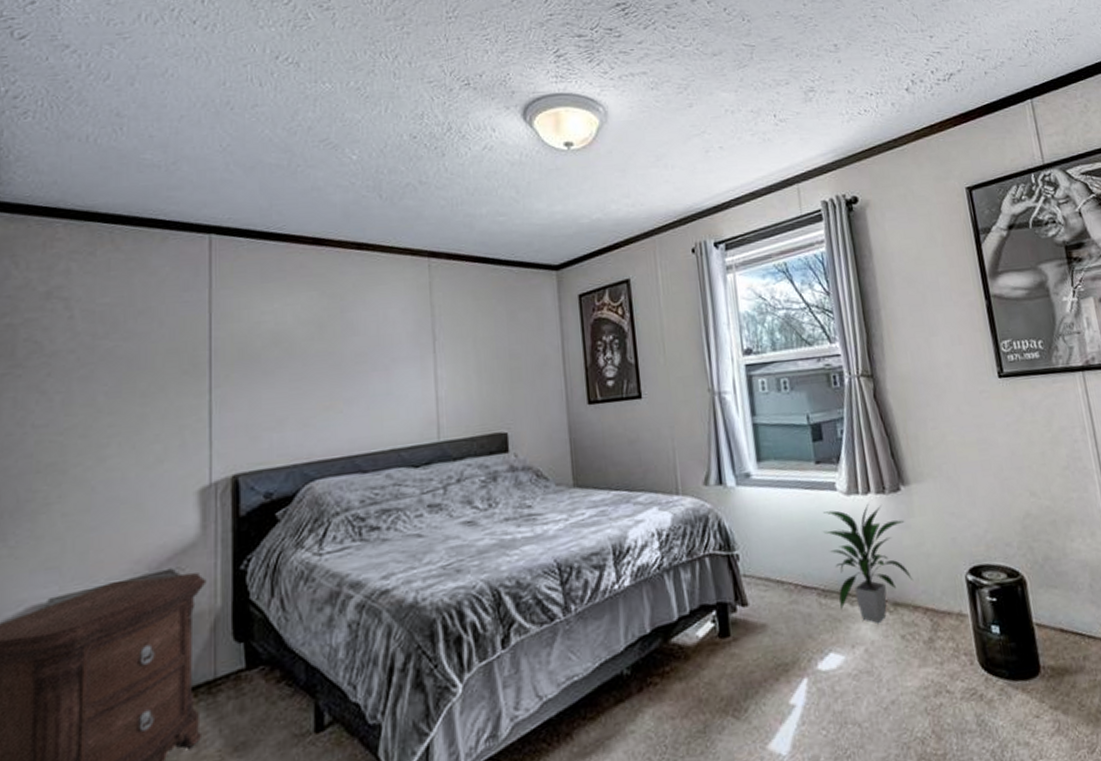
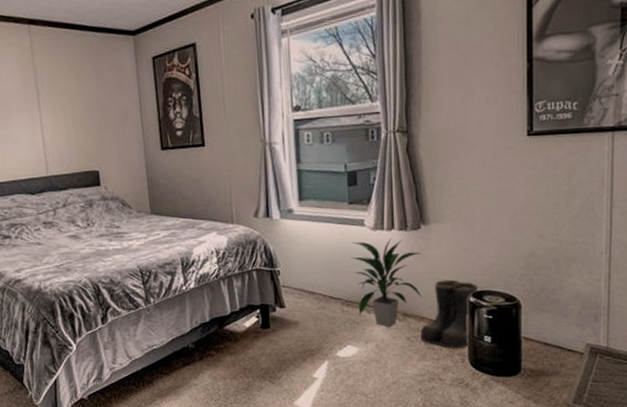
boots: none [916,553,976,647] -> present [420,279,479,349]

